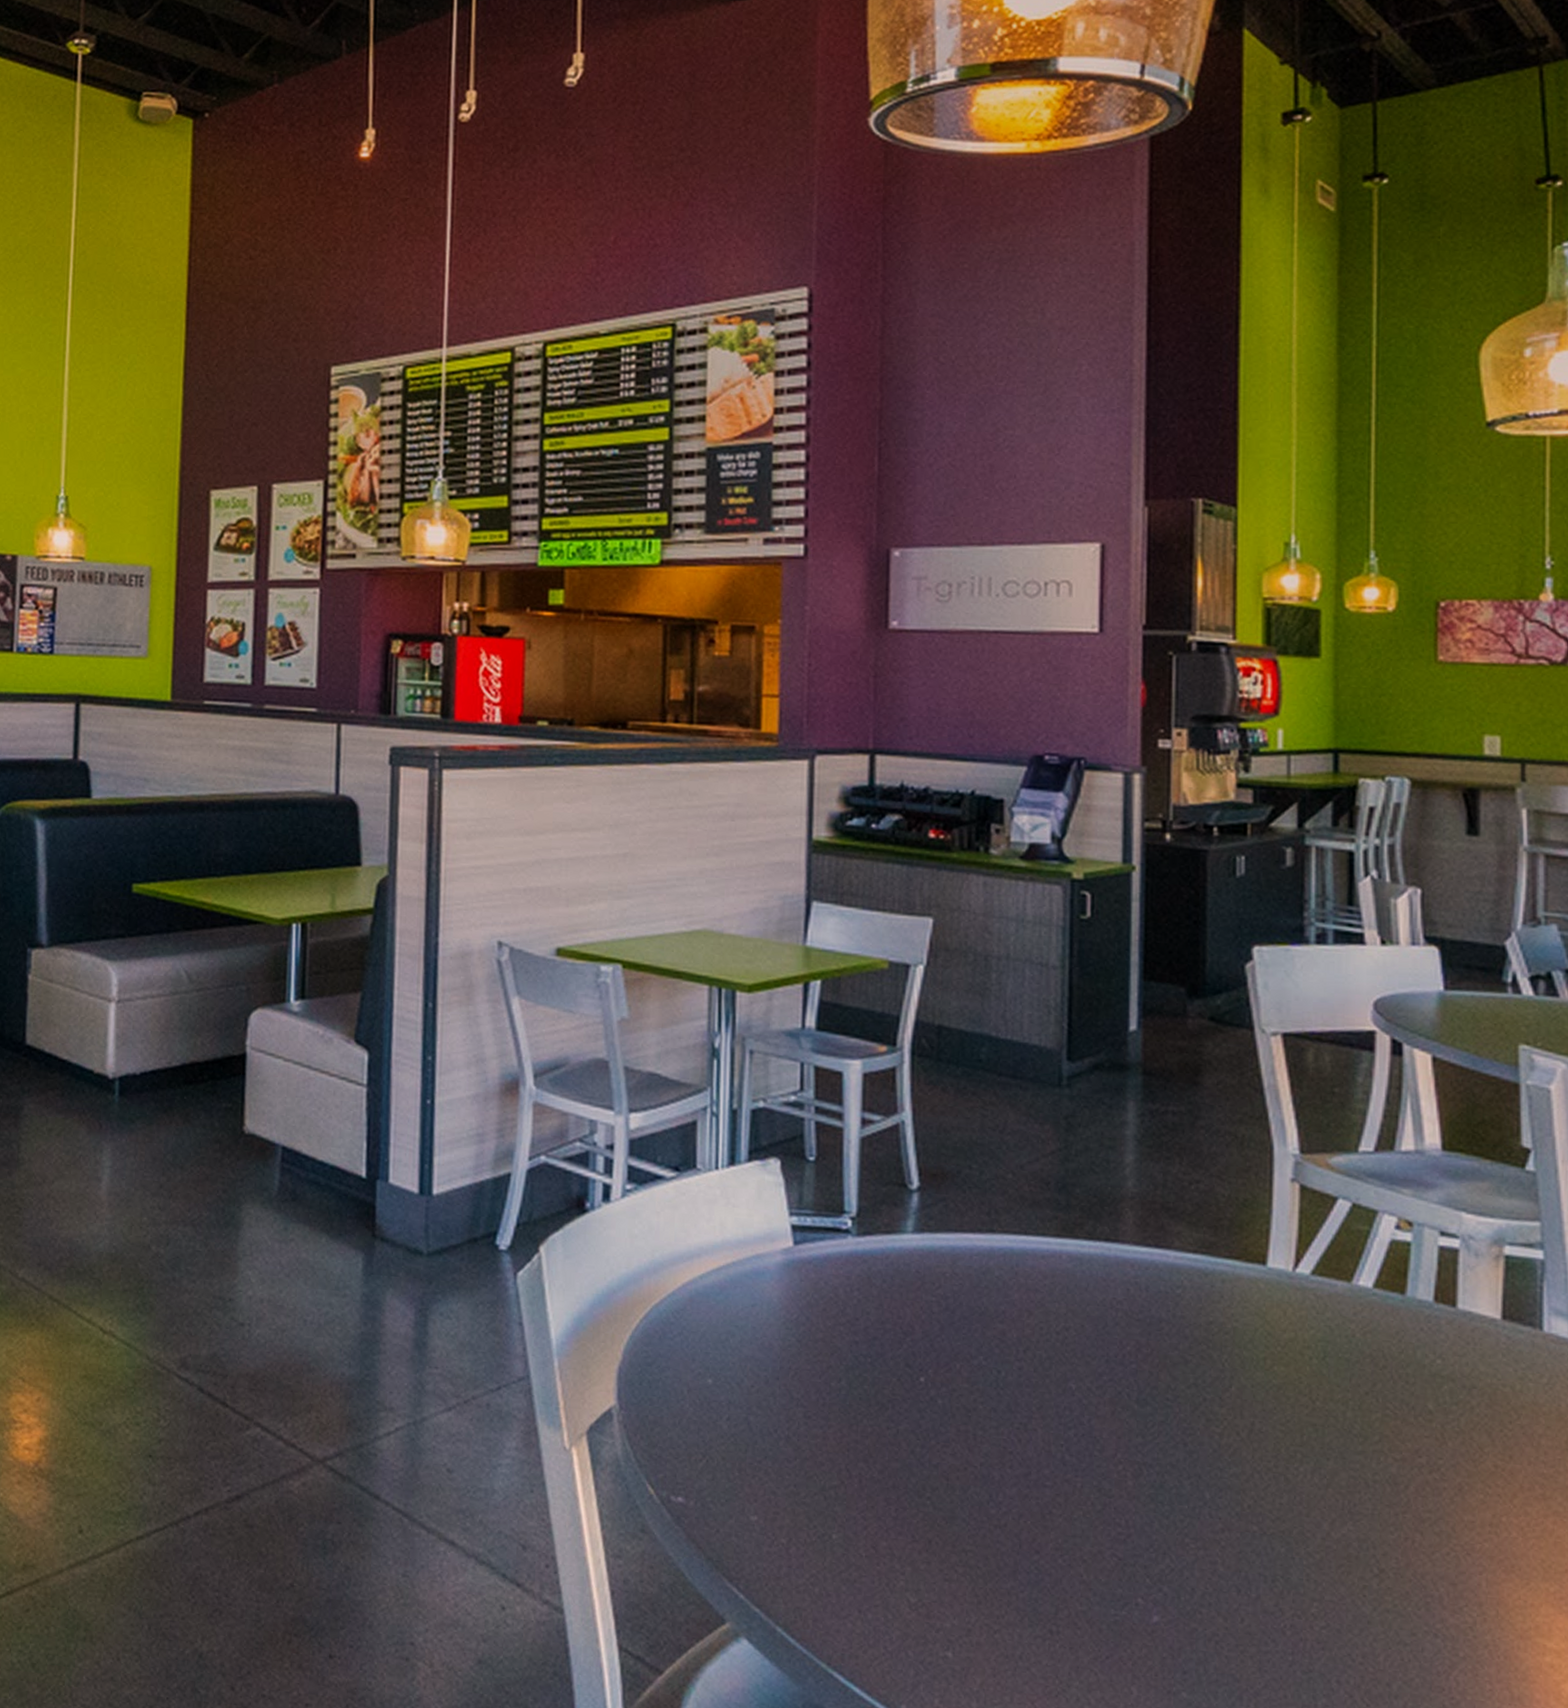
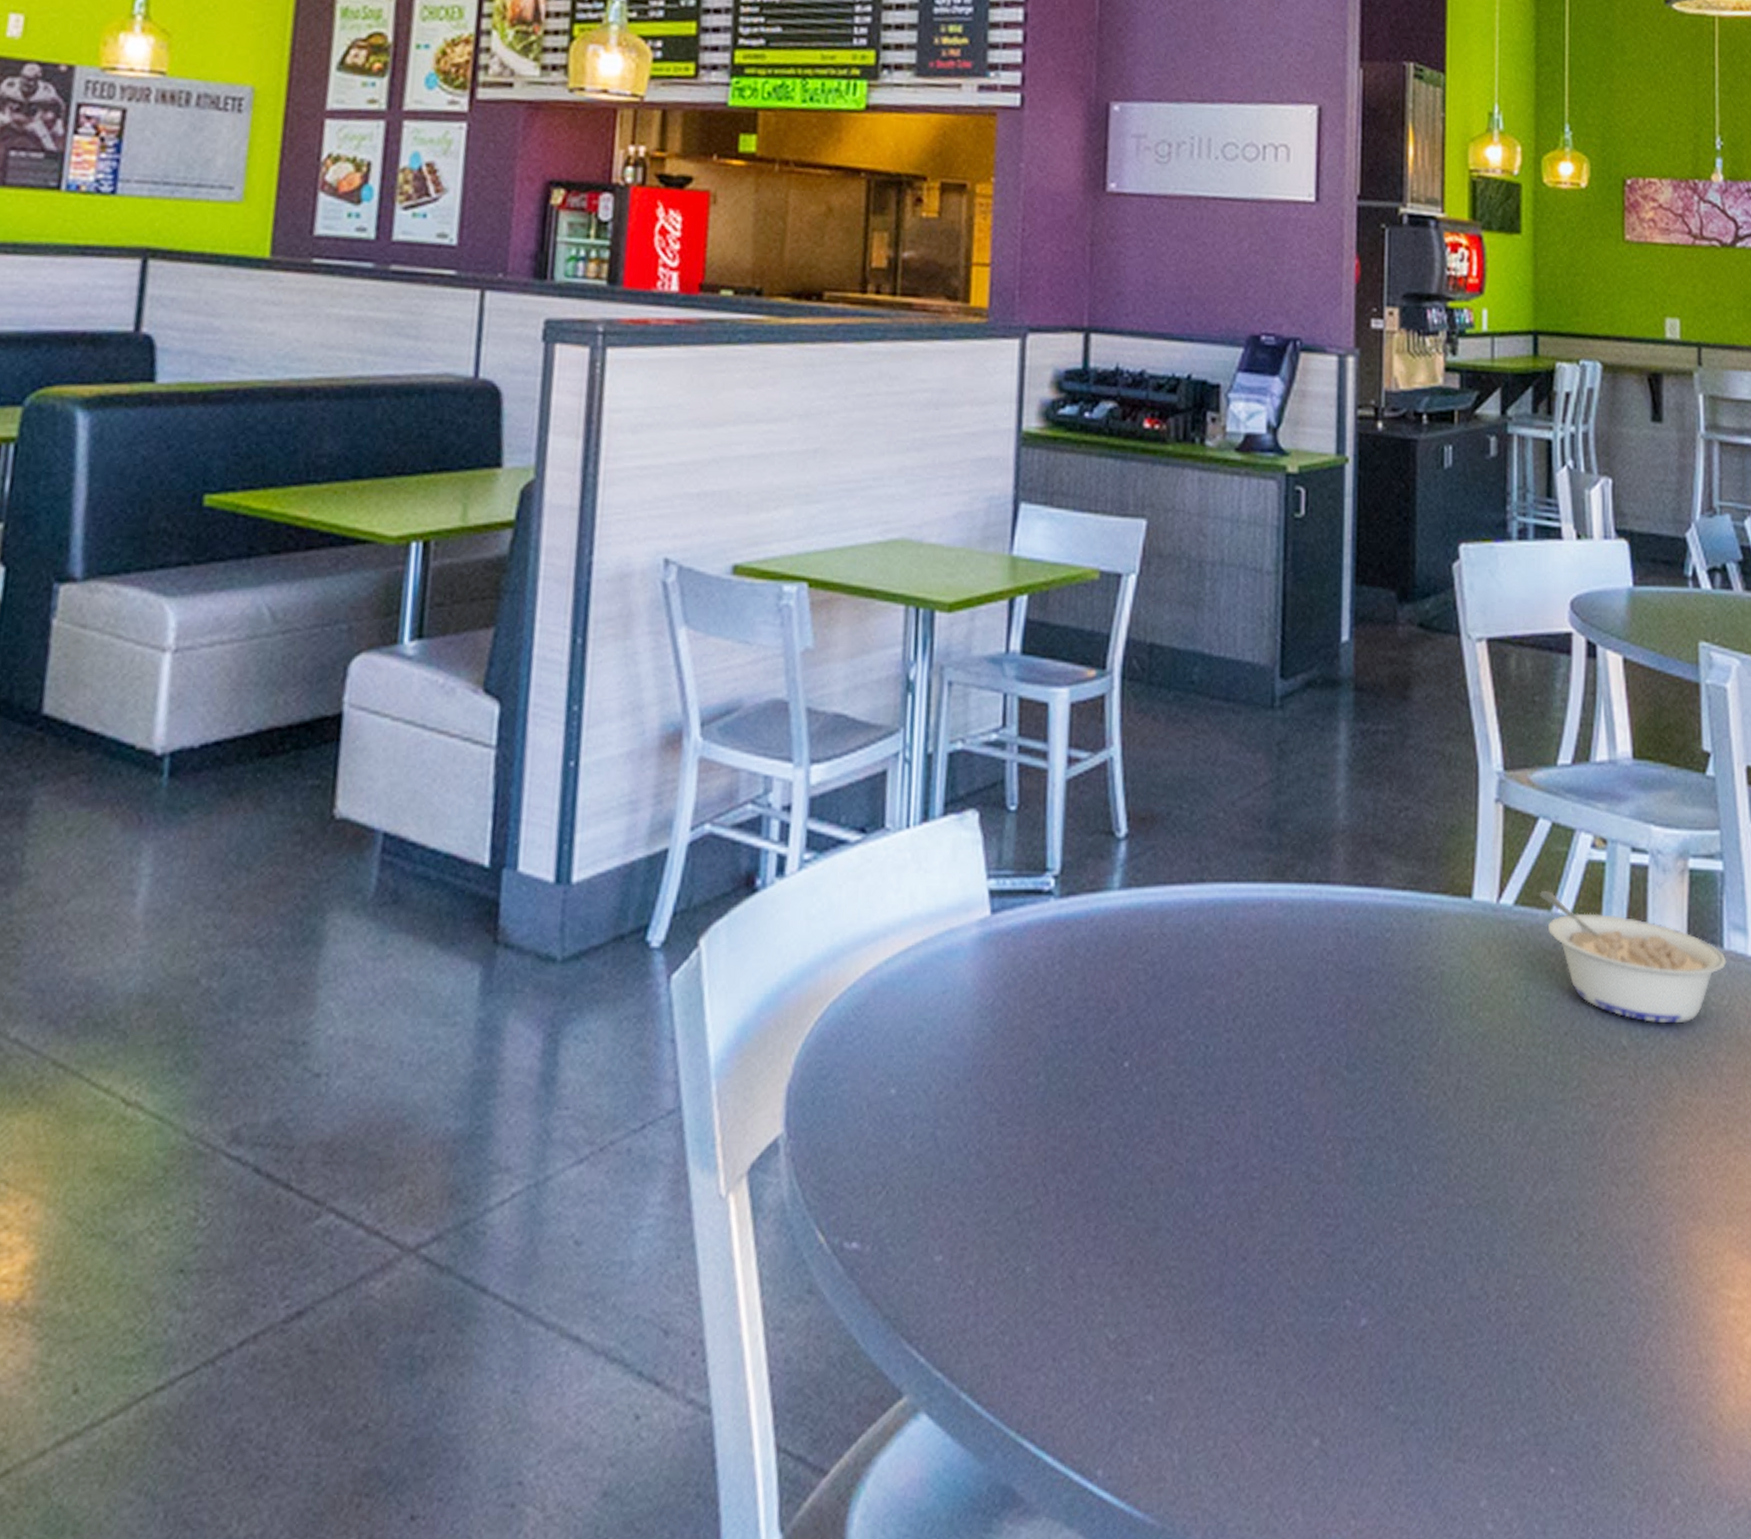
legume: none [1338,1263,1547,1395] -> present [1539,890,1727,1024]

